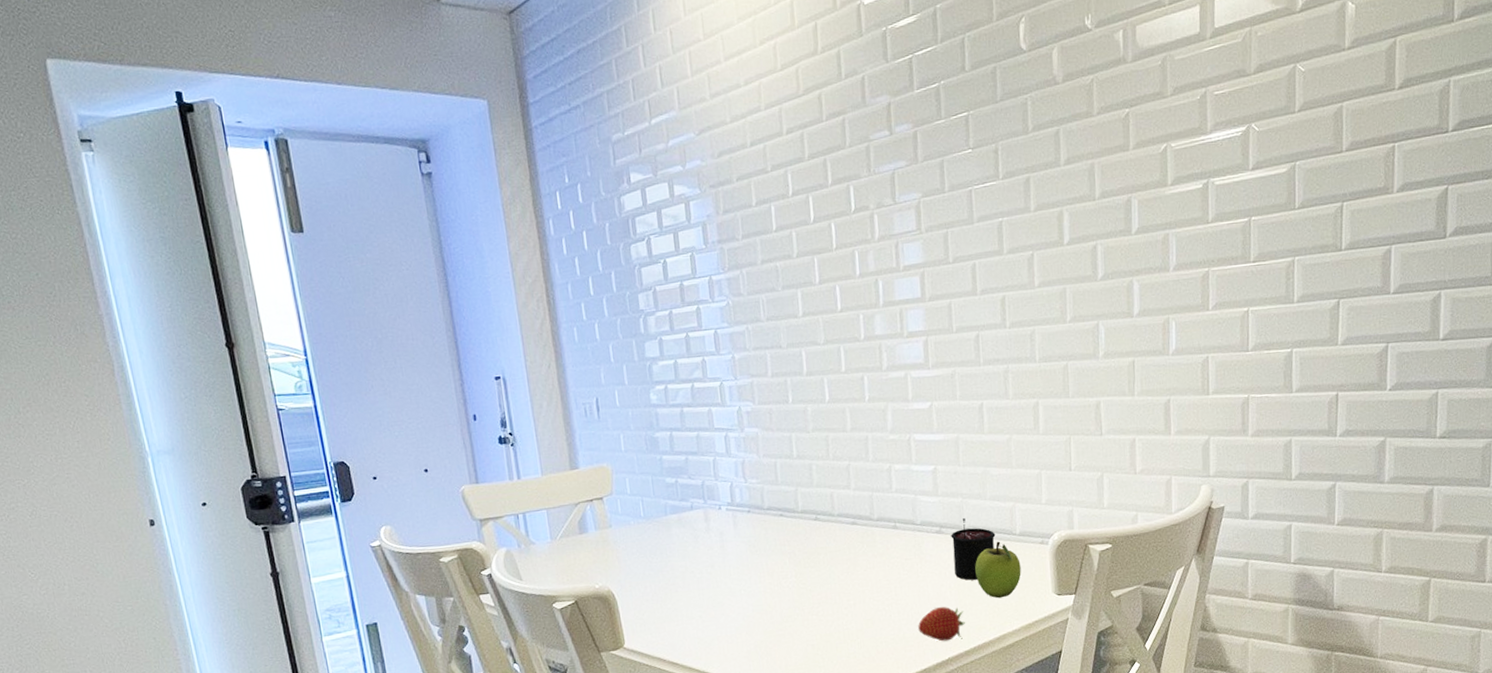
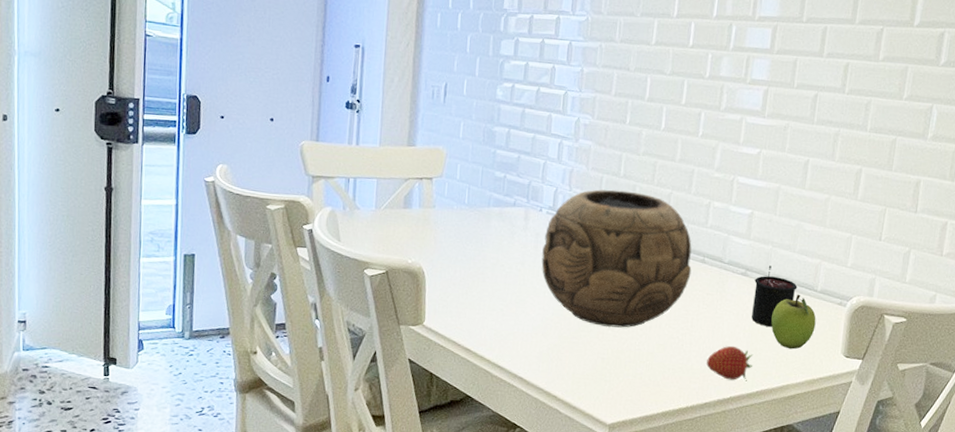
decorative bowl: none [729,471,886,613] -> present [541,189,692,328]

